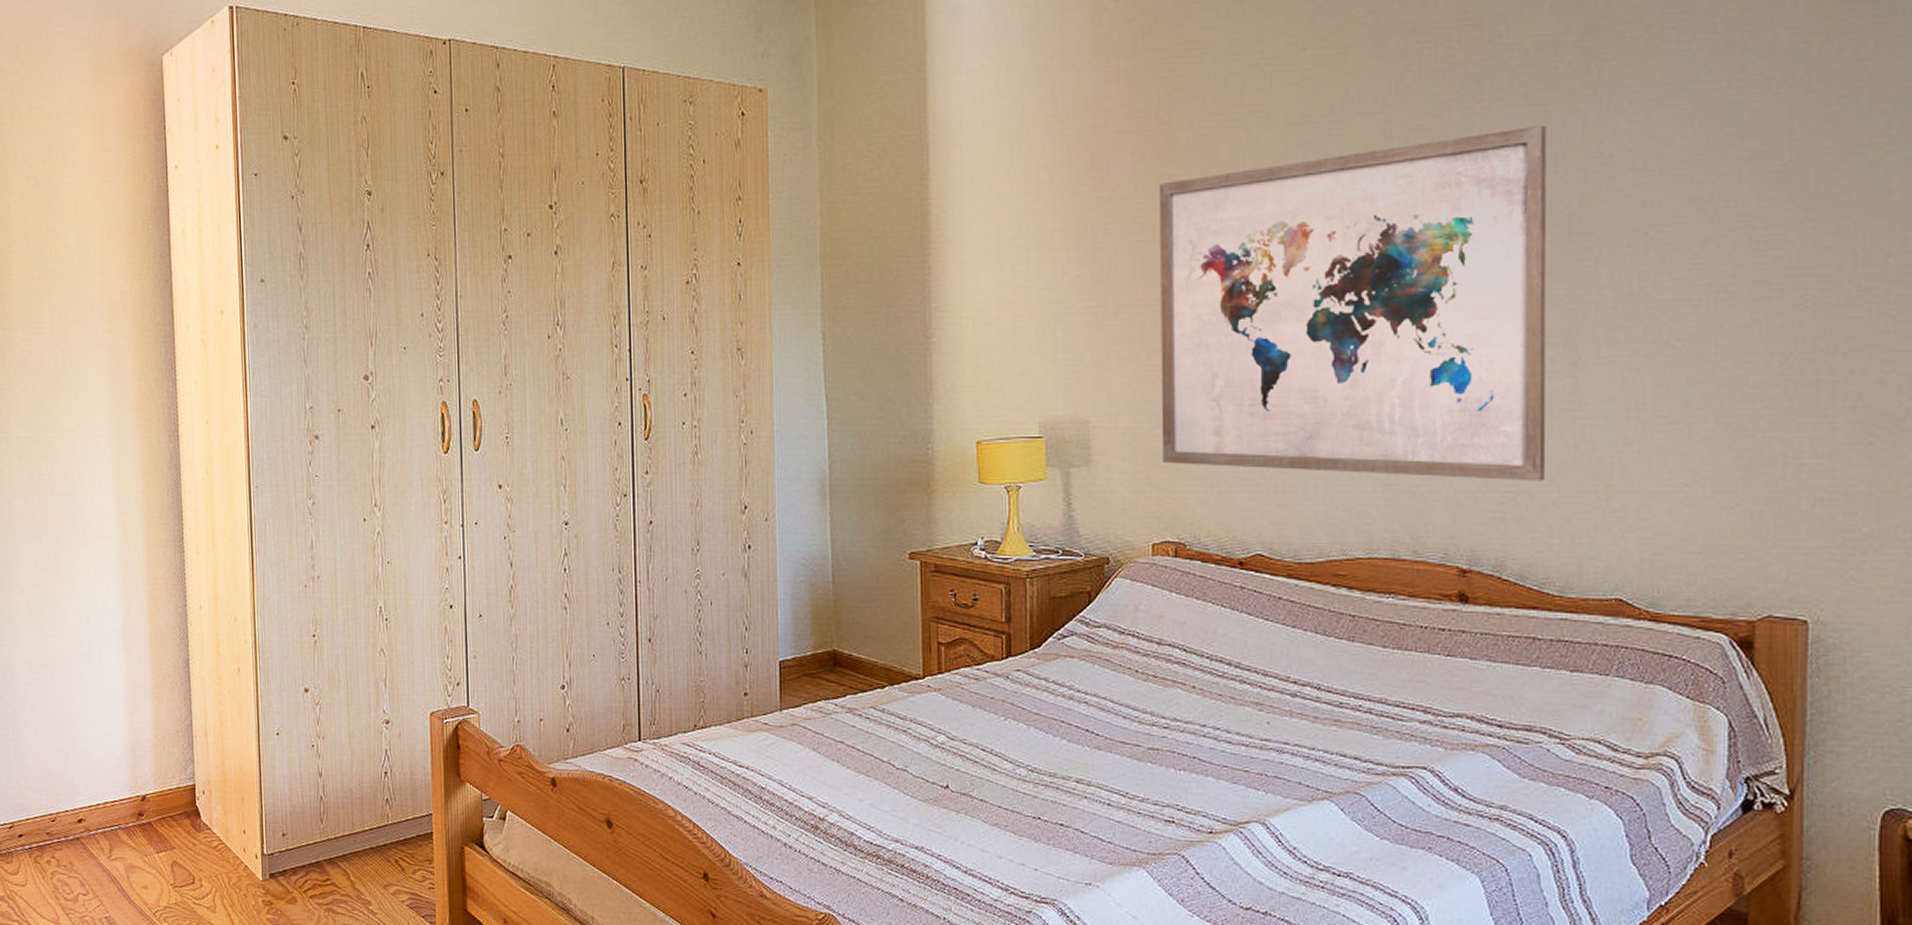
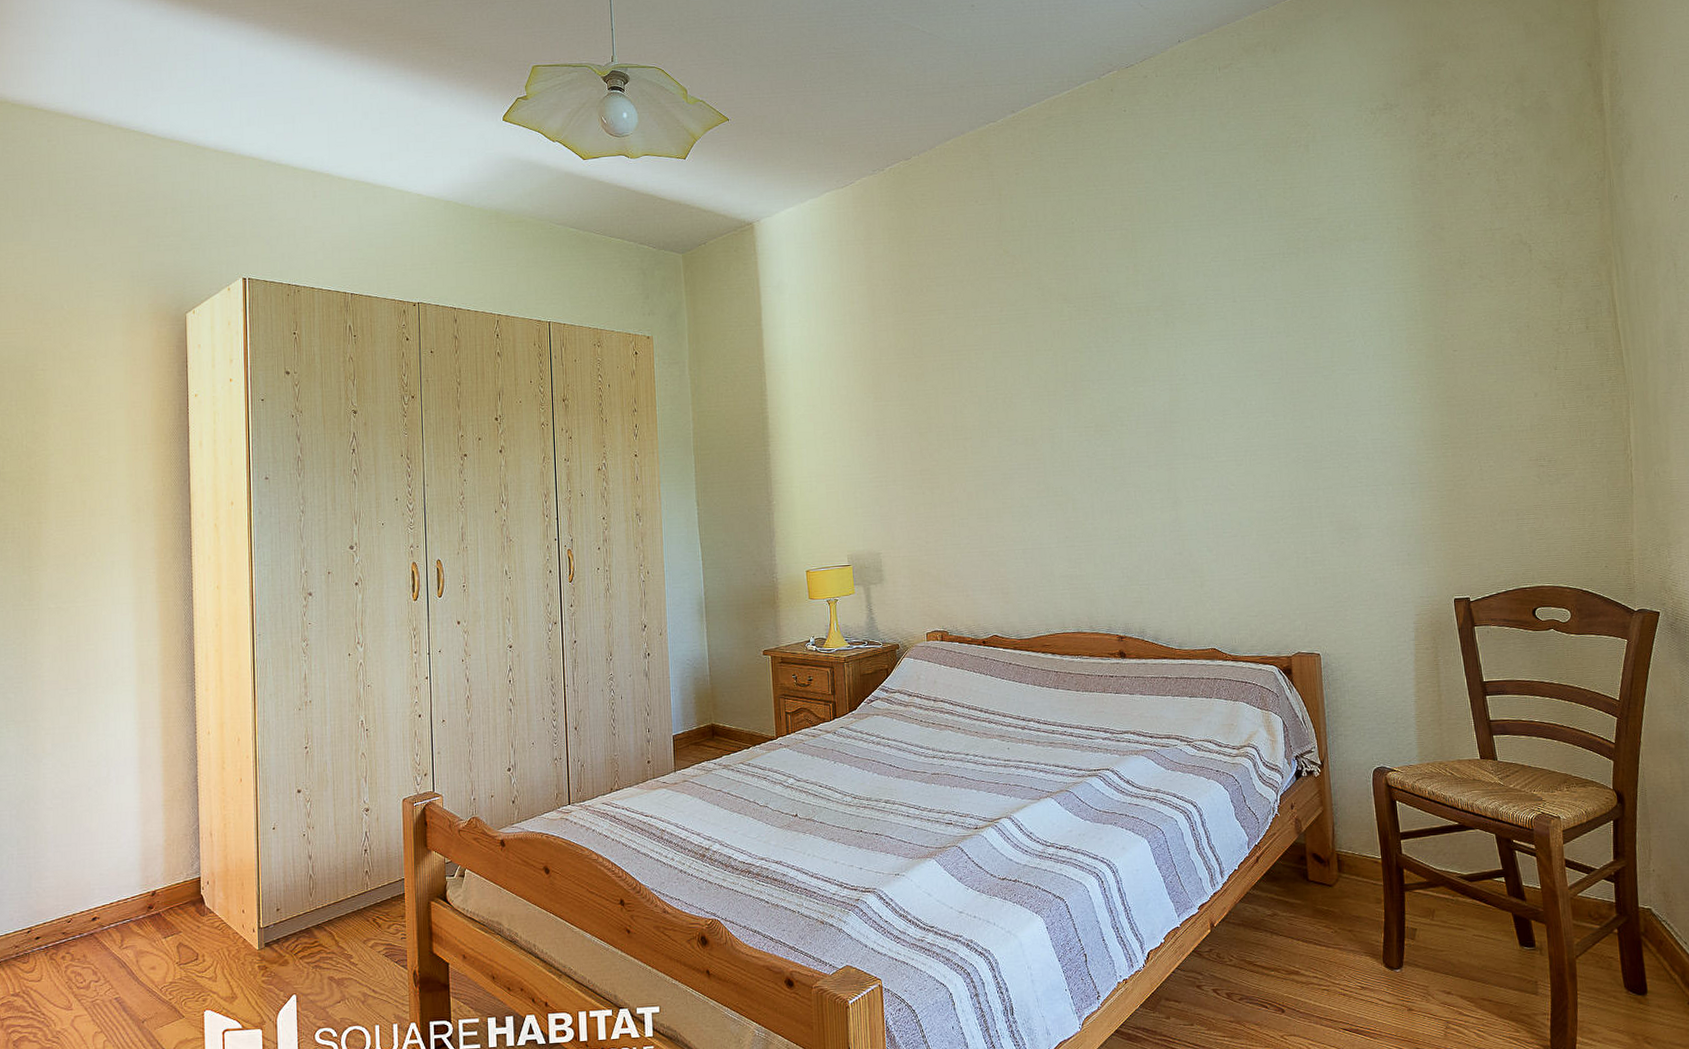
wall art: present [1158,126,1547,482] -> none [917,357,1165,579]

